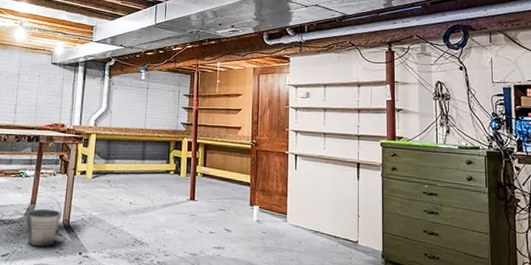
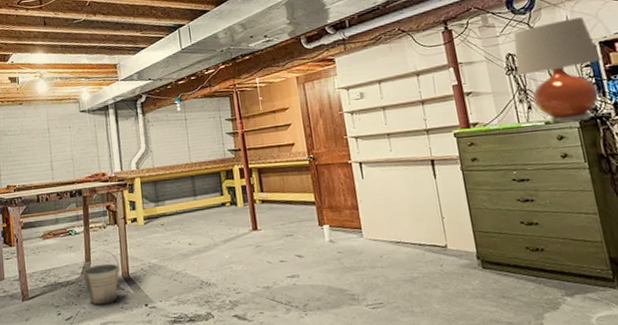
lamp: none [443,60,513,153] -> present [513,17,601,125]

